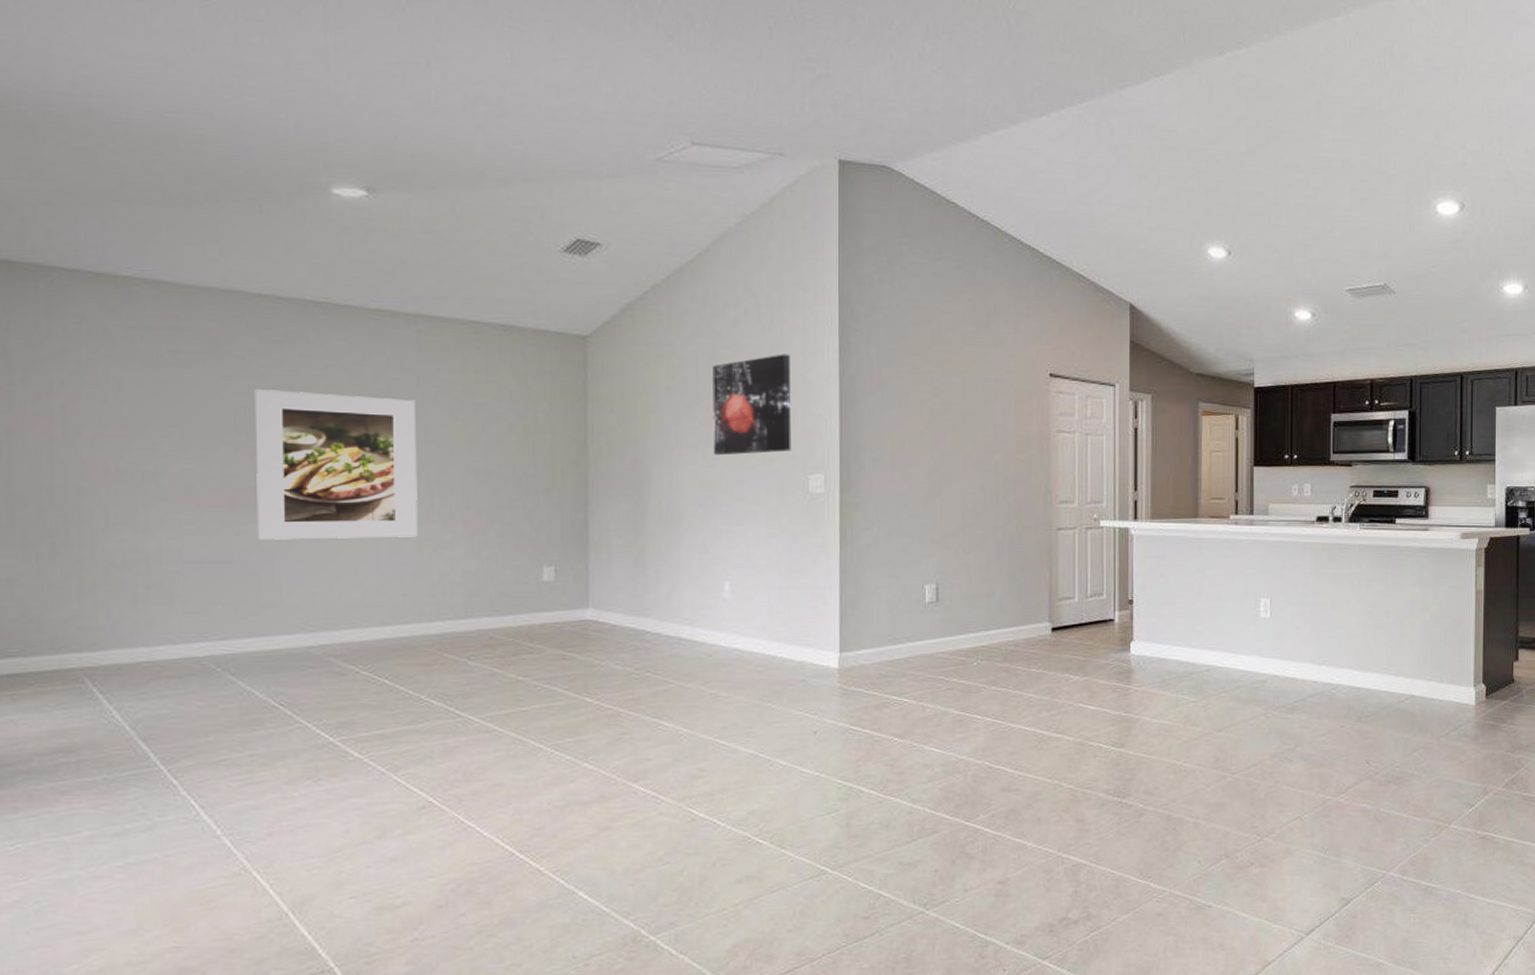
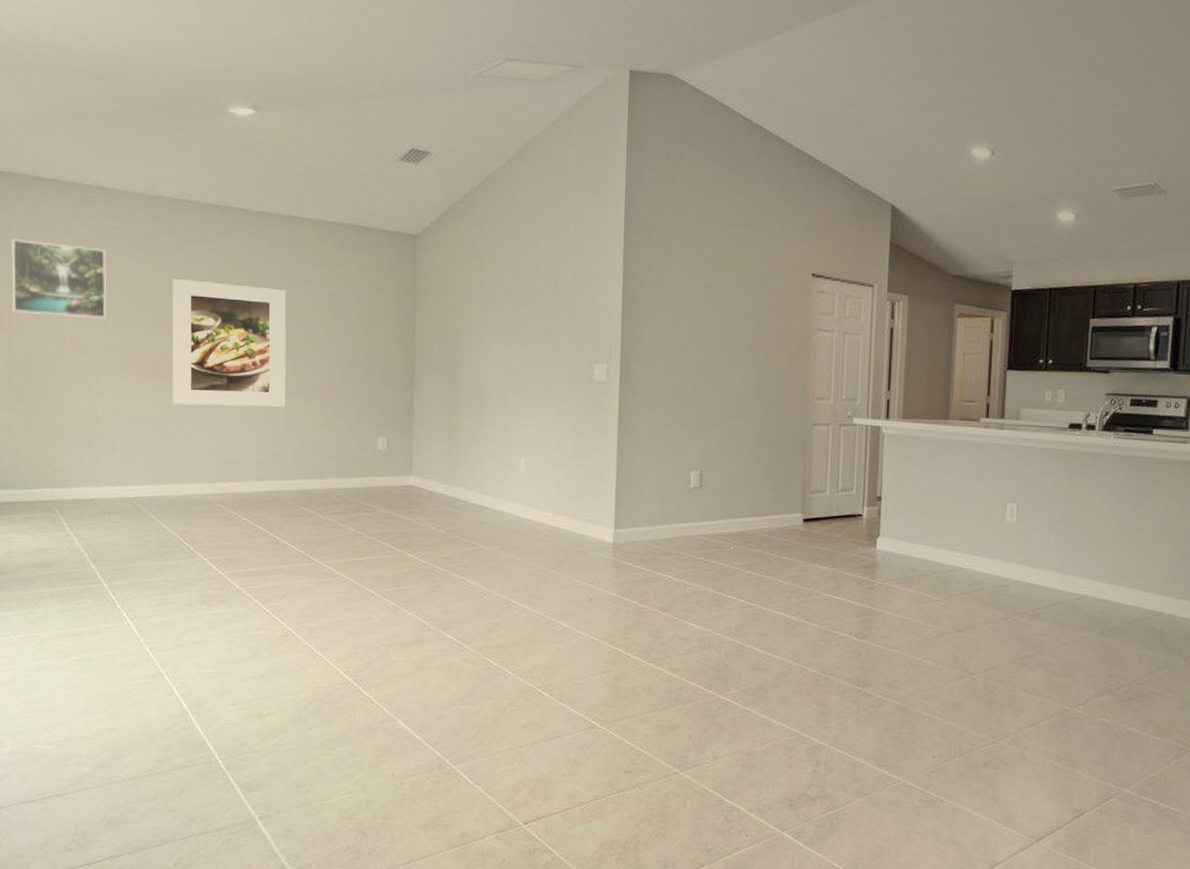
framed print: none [11,342,159,440] -> present [12,238,107,319]
wall art: present [713,354,791,456] -> none [515,252,582,345]

